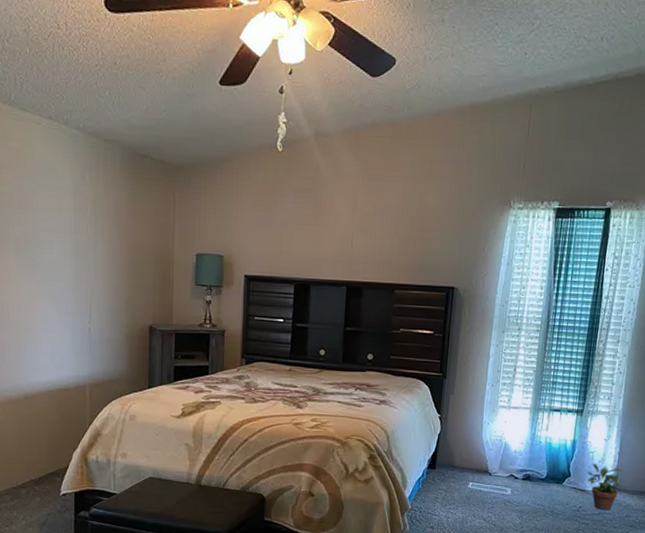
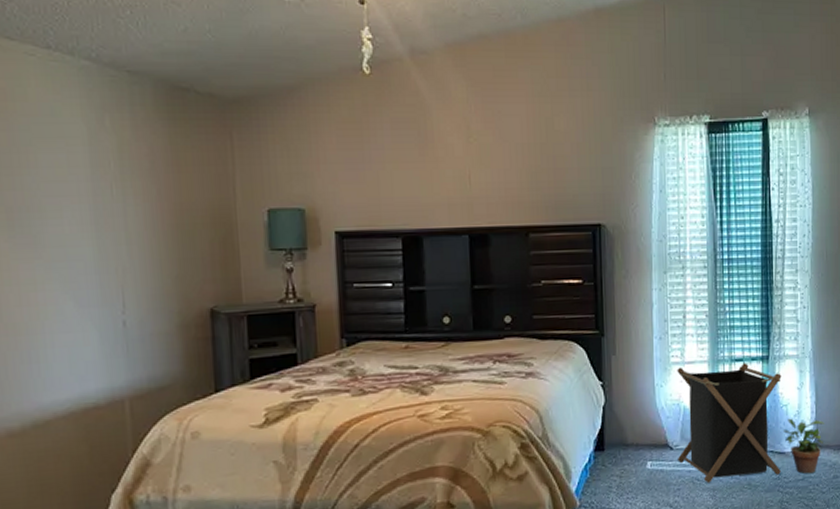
laundry basket: none [495,410,592,508] -> present [677,363,782,483]

